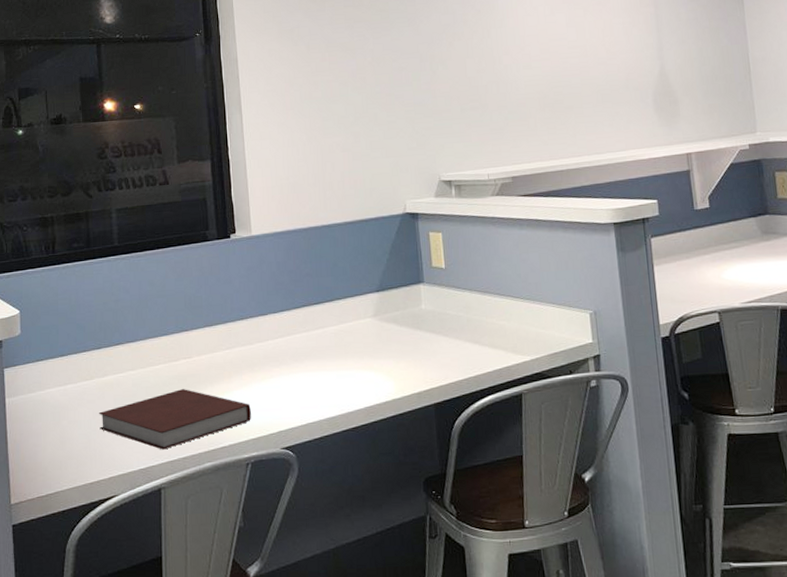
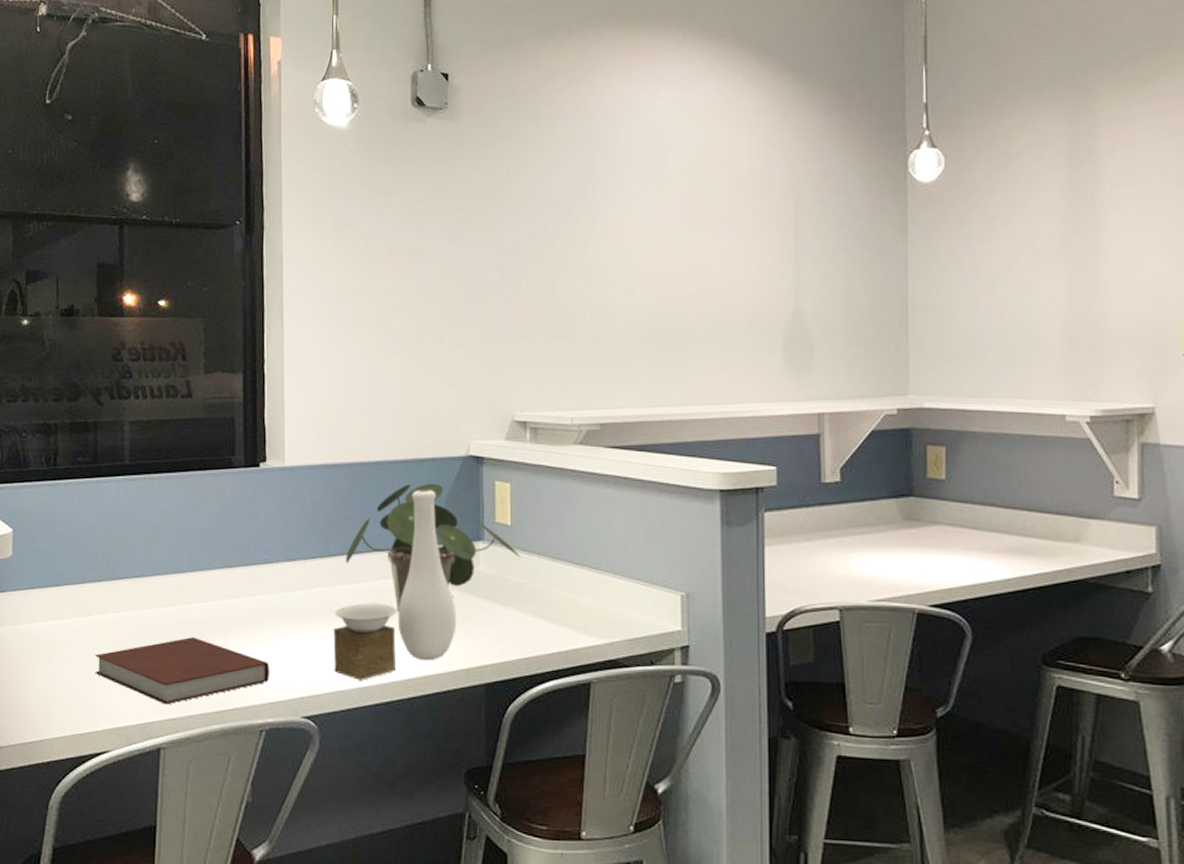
vase: none [303,245,407,412] -> present [333,490,457,680]
potted plant: none [308,238,456,350] -> present [345,483,522,612]

